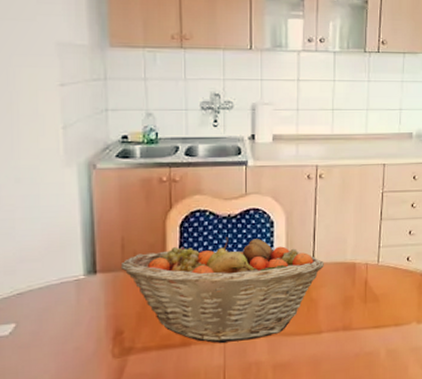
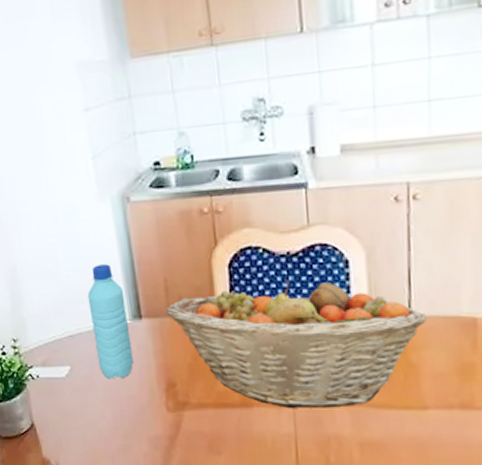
water bottle: none [43,224,84,333] -> present [87,264,134,379]

